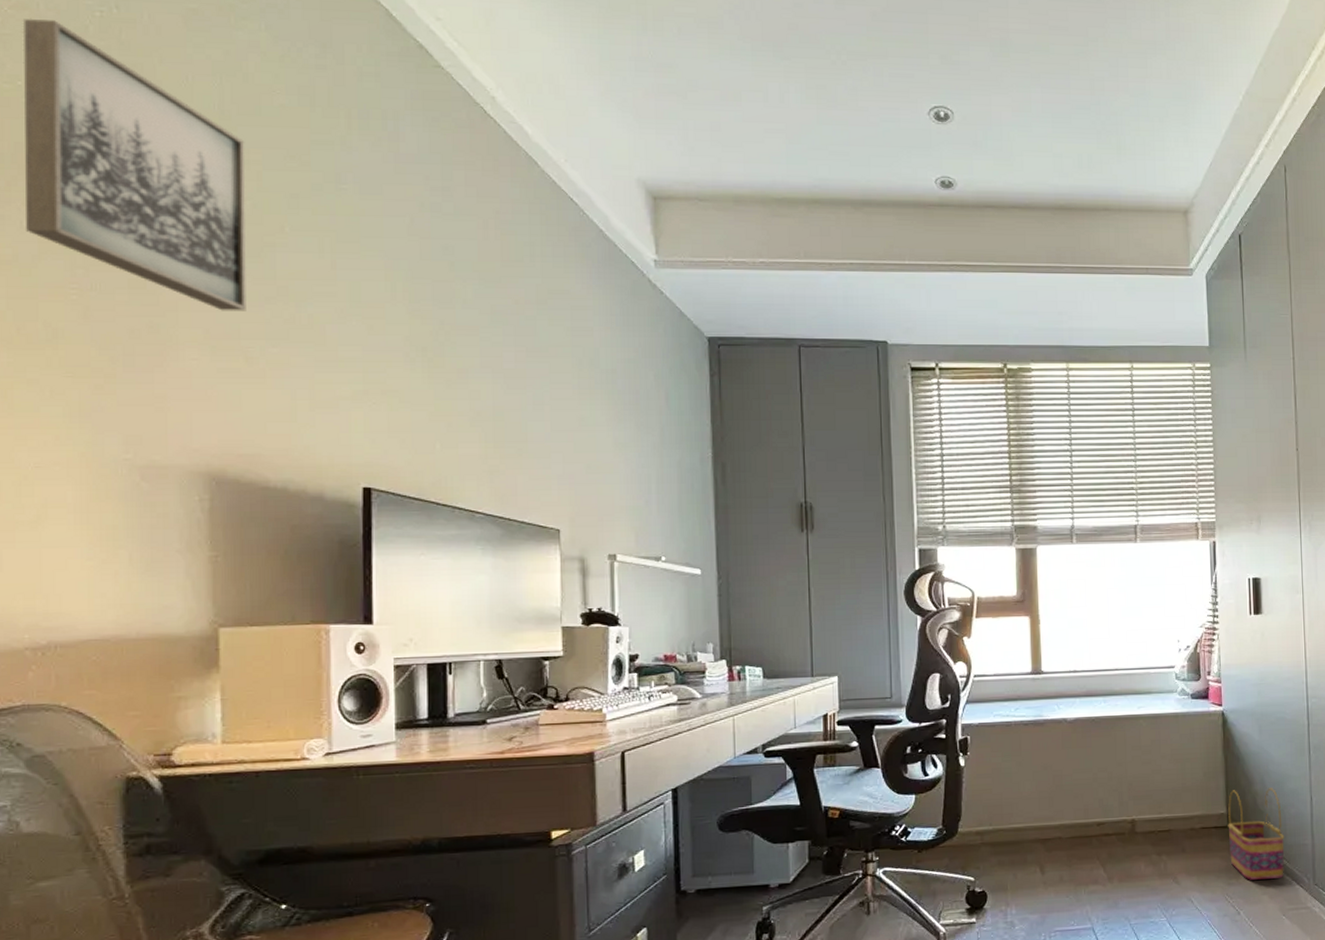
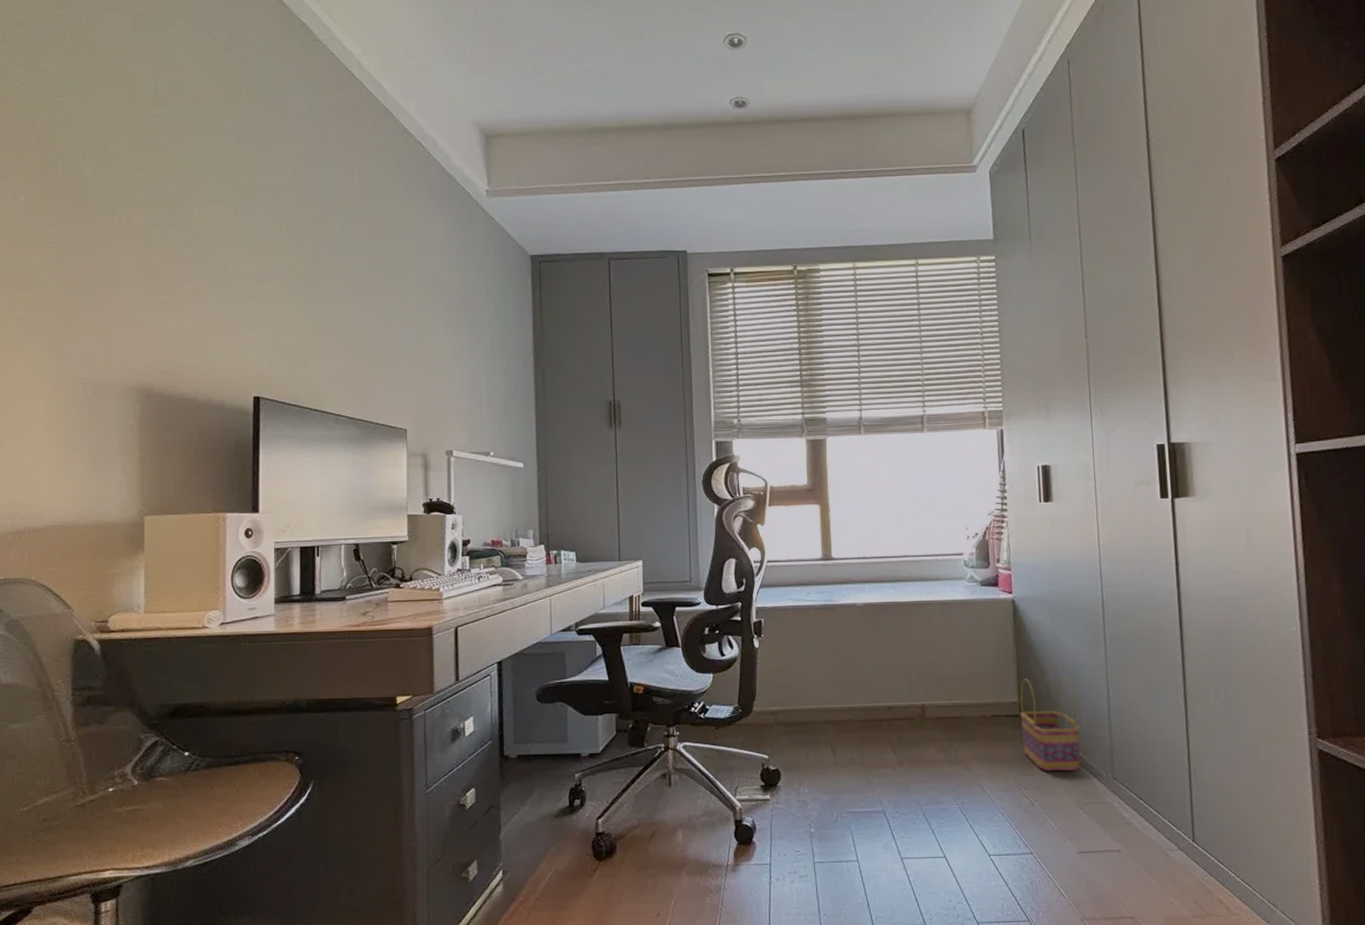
wall art: present [22,18,246,311] -> none [18,33,173,255]

